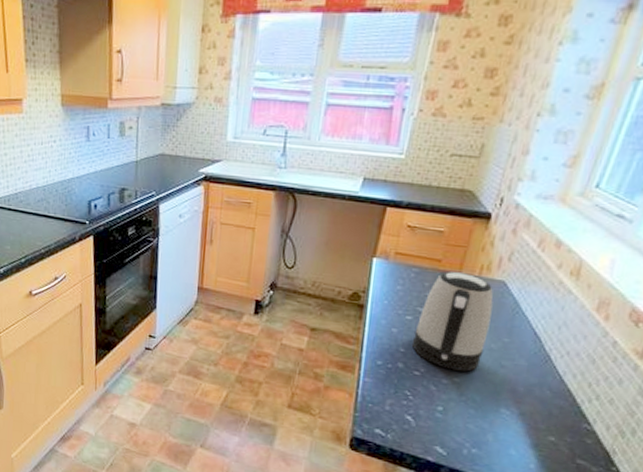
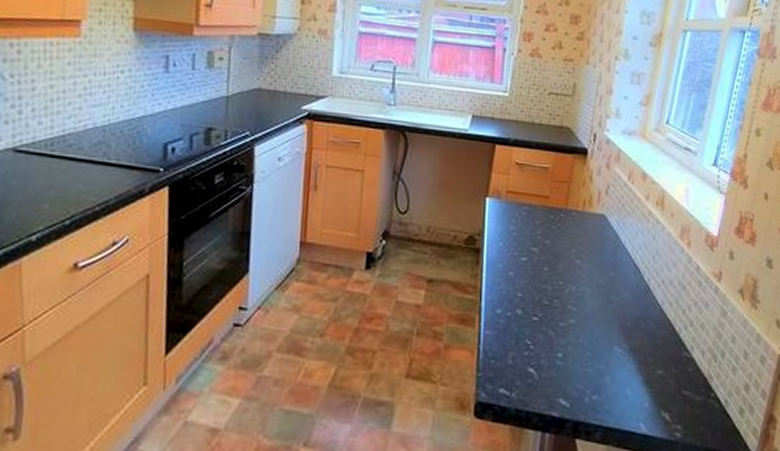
kettle: present [411,271,493,372] -> none [528,208,597,311]

